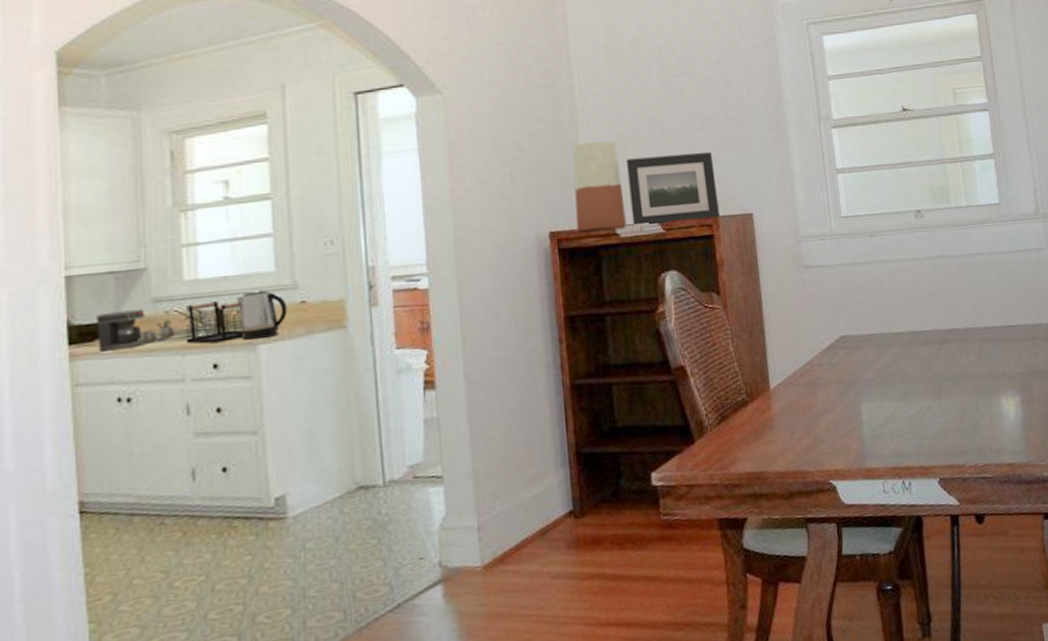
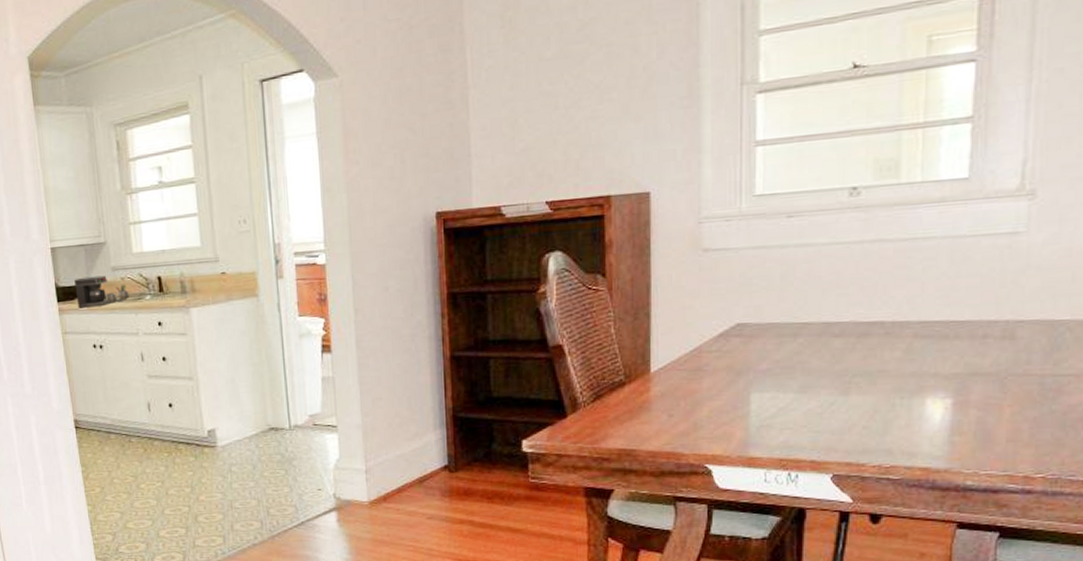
dish rack: present [183,301,243,345] -> none [134,271,179,306]
kettle: present [236,289,288,341] -> none [172,261,212,305]
vase: present [572,140,627,234] -> none [462,118,513,214]
picture frame: present [626,153,719,227] -> none [517,127,612,207]

